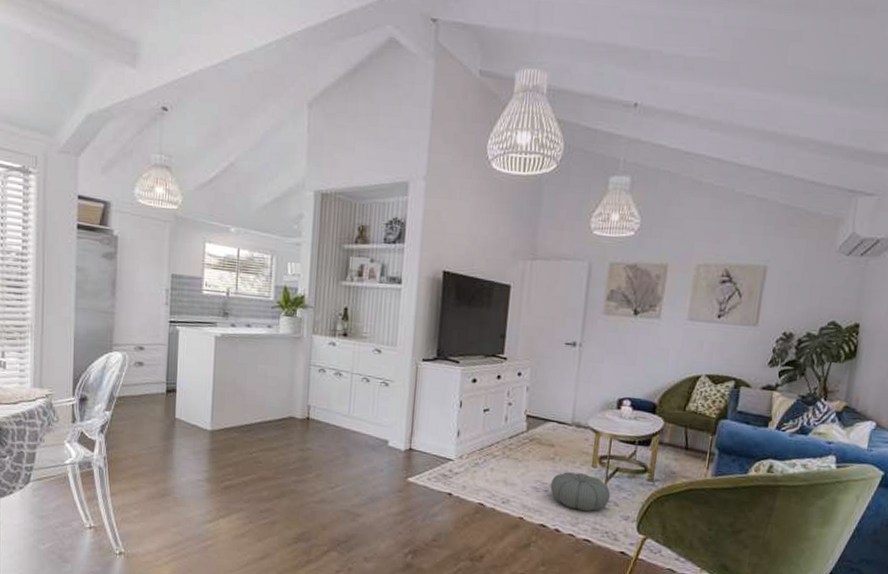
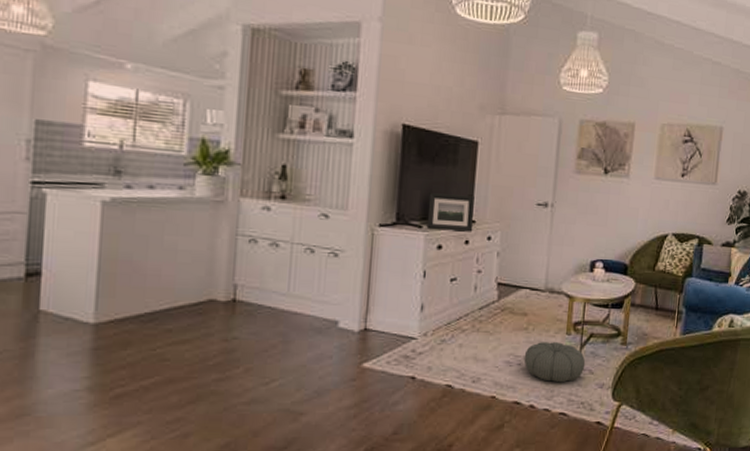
picture frame: none [463,332,507,368] -> present [426,193,475,232]

